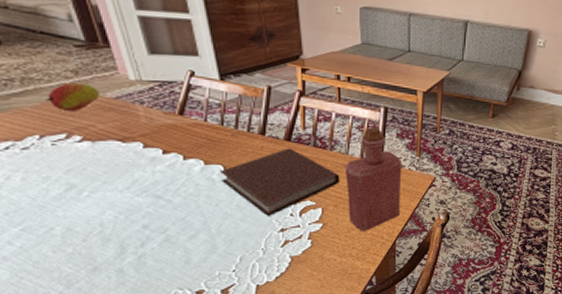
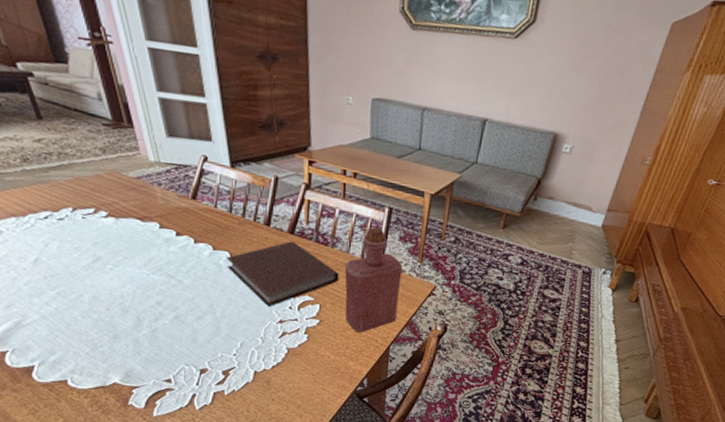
fruit: present [46,82,100,112] -> none [78,159,123,189]

